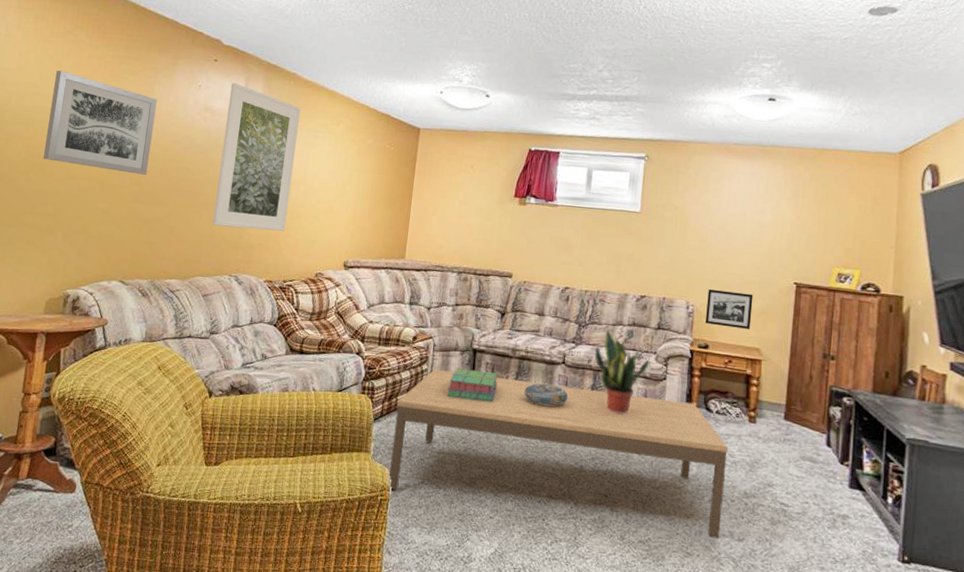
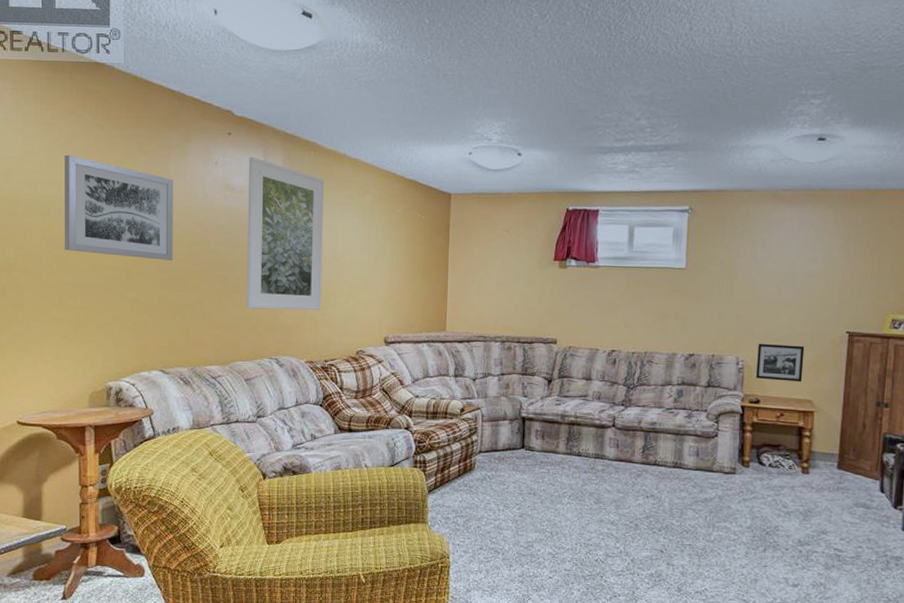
coffee table: present [389,368,728,538] -> none [448,439,781,585]
stack of books: present [446,368,498,402] -> none [498,437,549,468]
decorative bowl: present [524,383,569,407] -> none [576,447,620,470]
potted plant: present [594,328,650,415] -> none [644,389,701,473]

